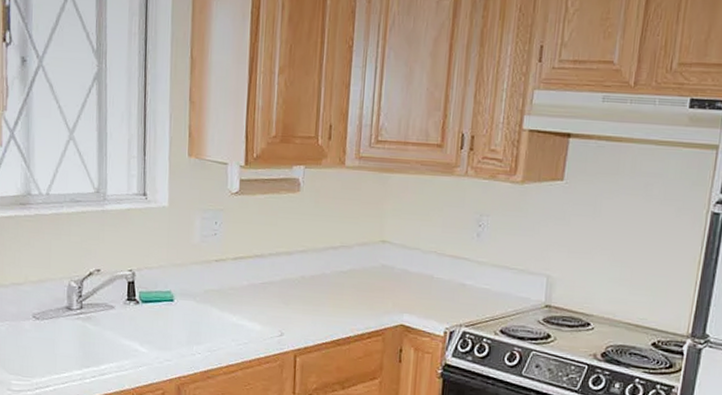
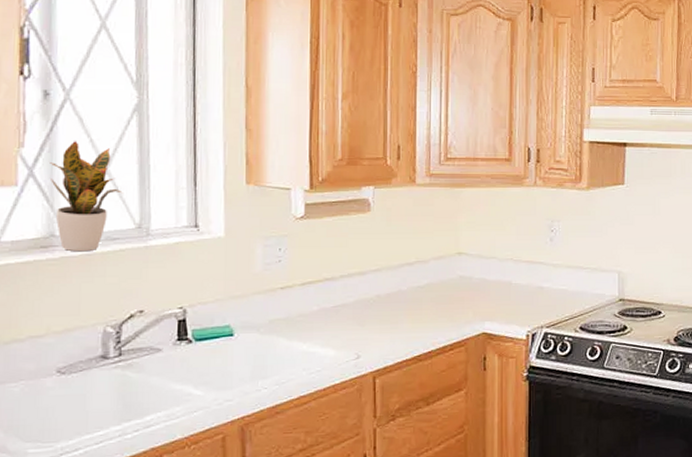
potted plant: none [27,105,86,211] -> present [50,140,124,252]

